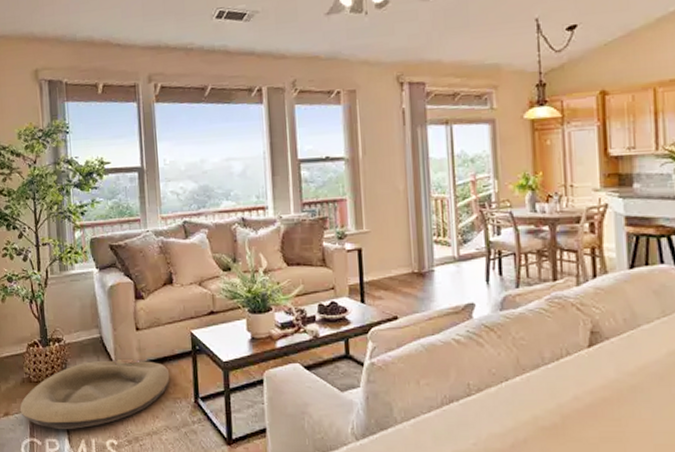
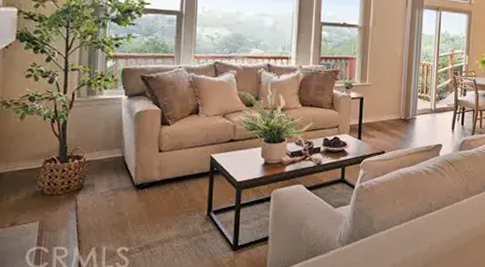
dog bed: present [19,360,170,430] -> none [28,177,187,239]

